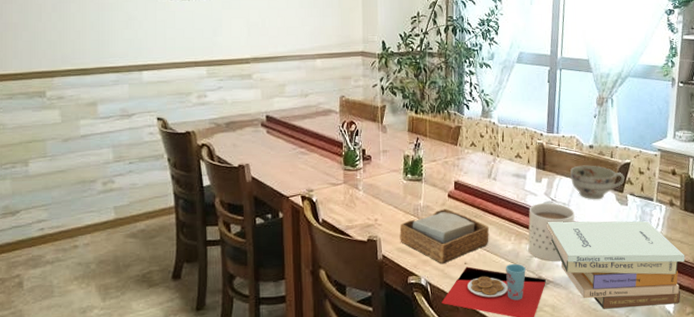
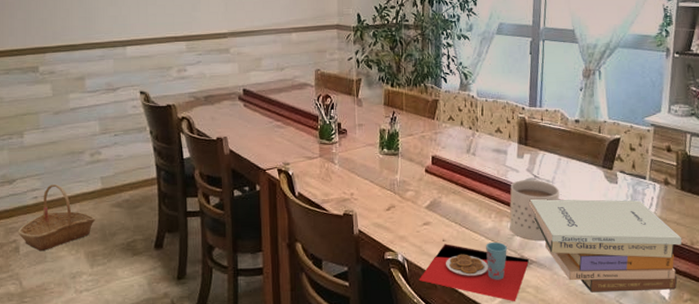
basket: none [22,215,108,286] -> present [18,184,95,252]
napkin holder: present [399,208,489,263] -> none [376,184,468,240]
teacup: present [570,165,625,199] -> none [555,140,615,176]

